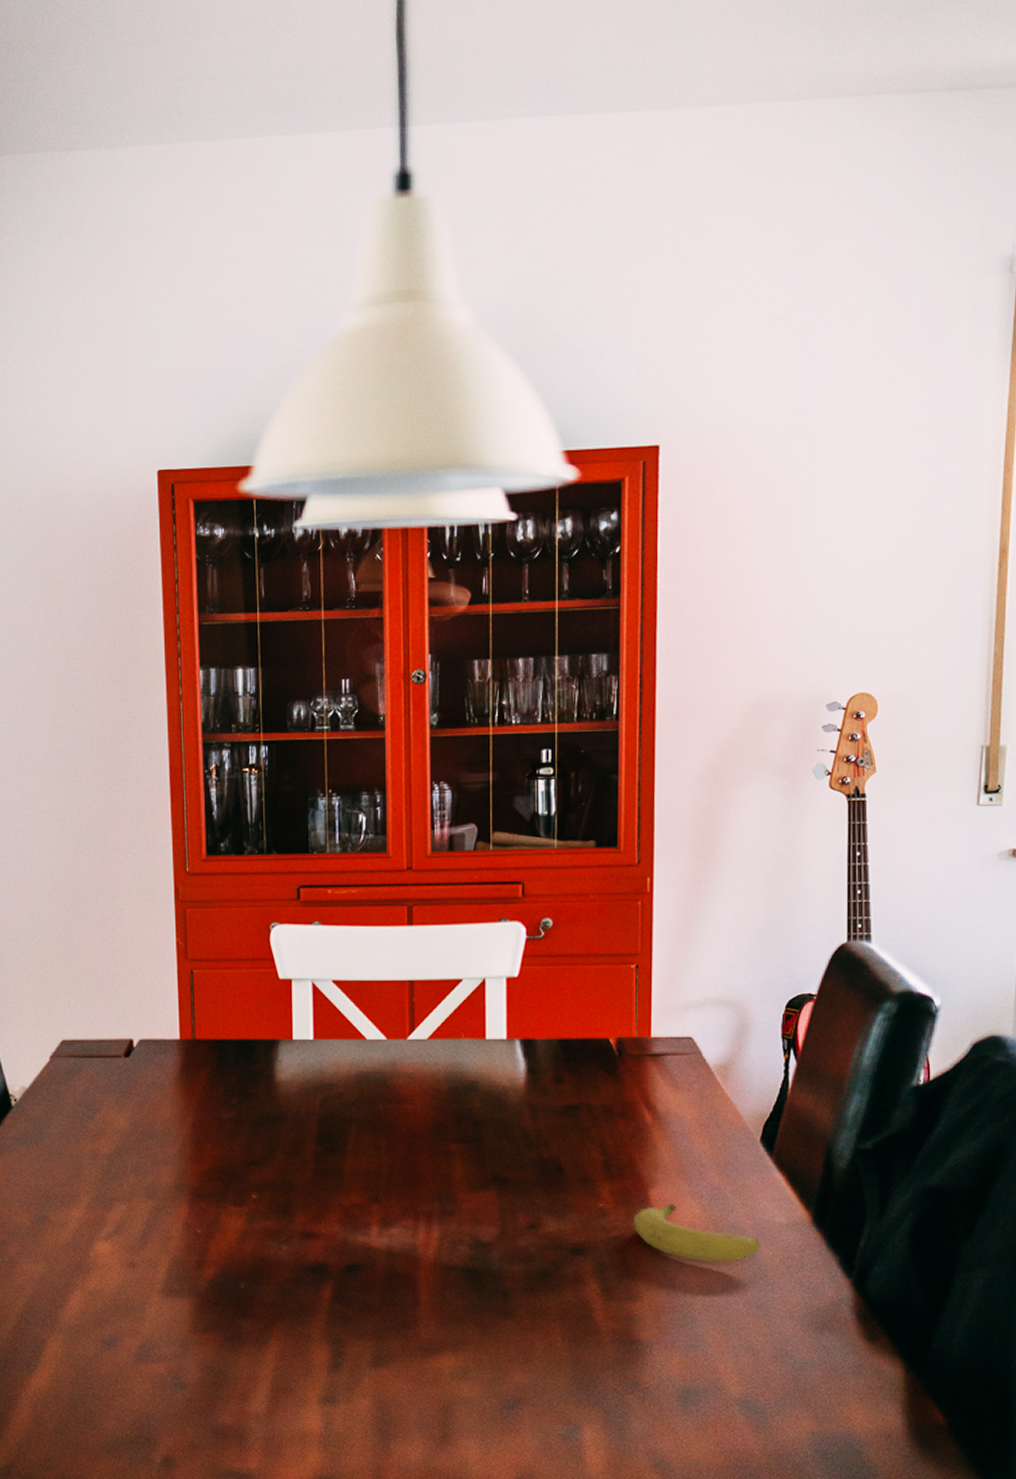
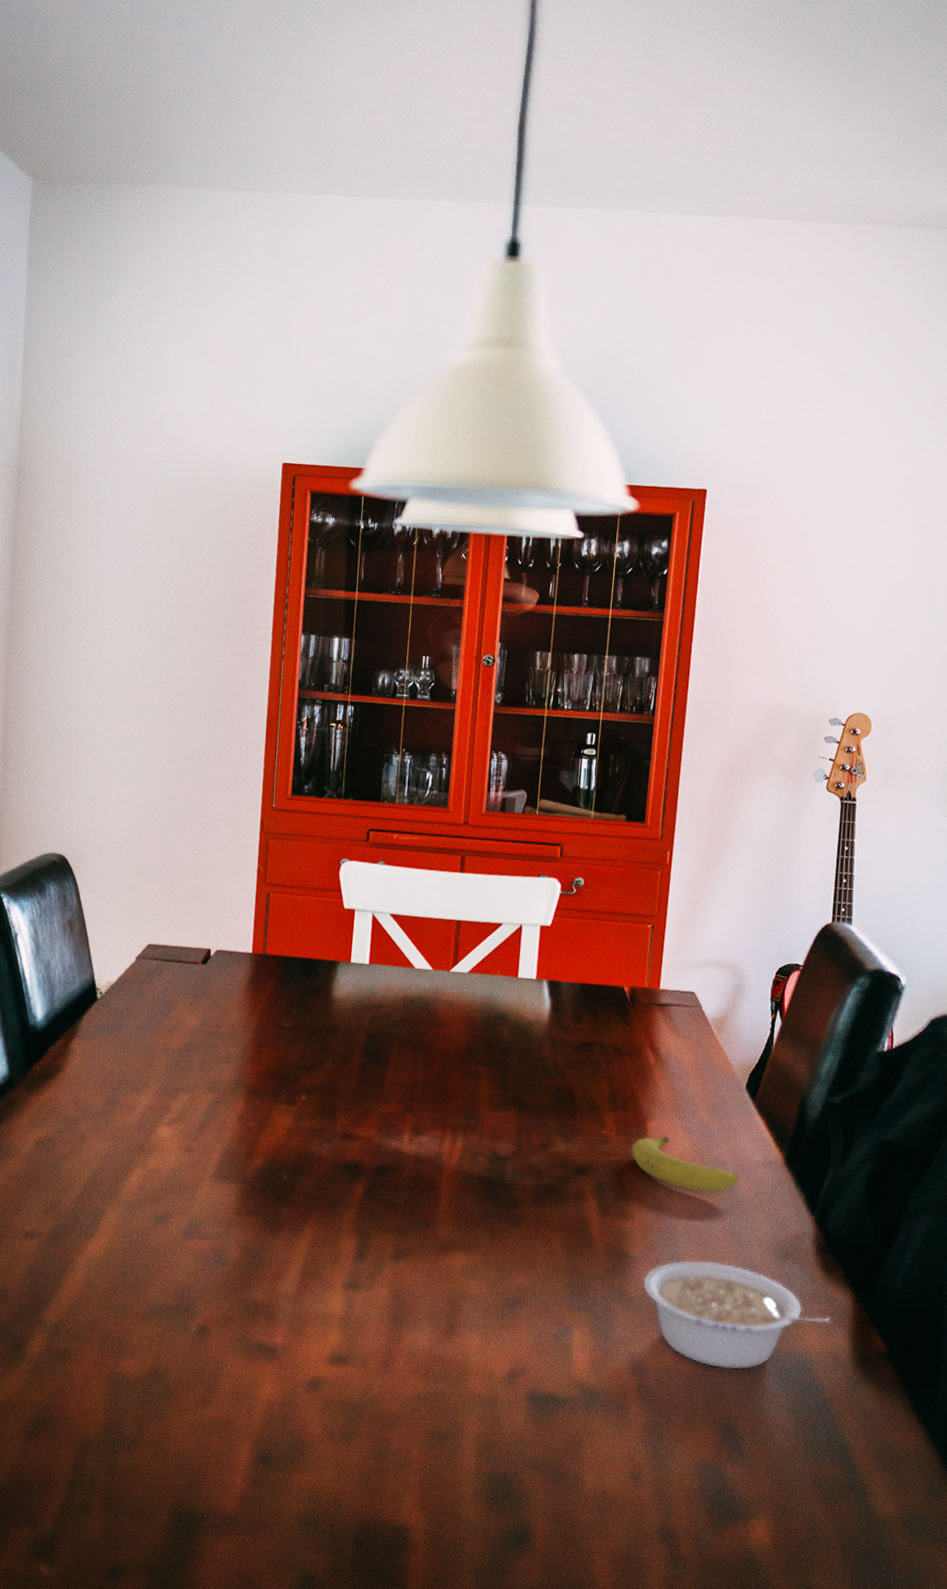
legume: none [659,1339,878,1459] -> present [643,1260,830,1370]

